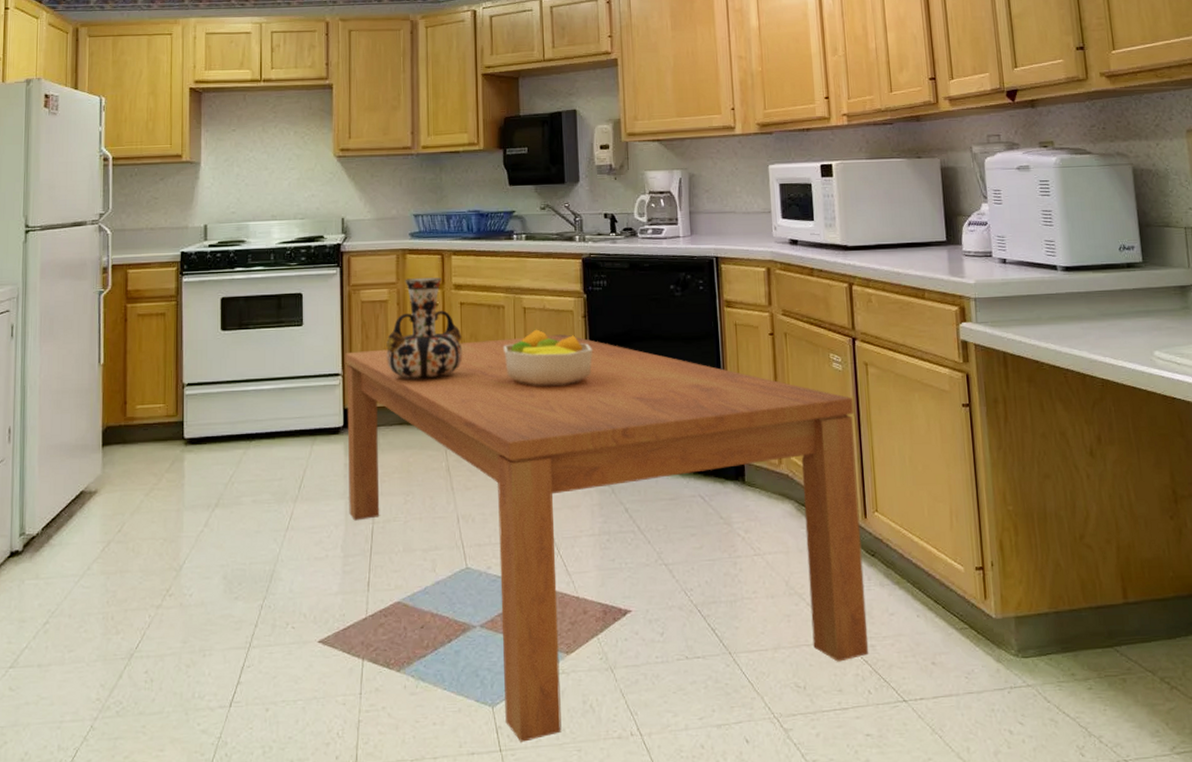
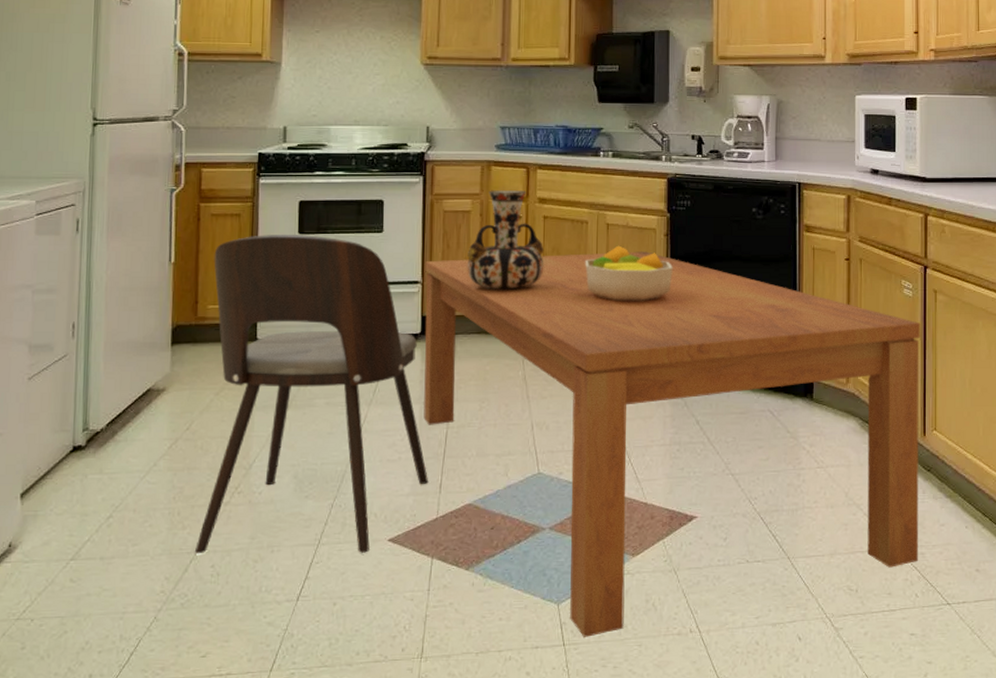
dining chair: none [129,331,356,660] -> present [195,235,428,554]

